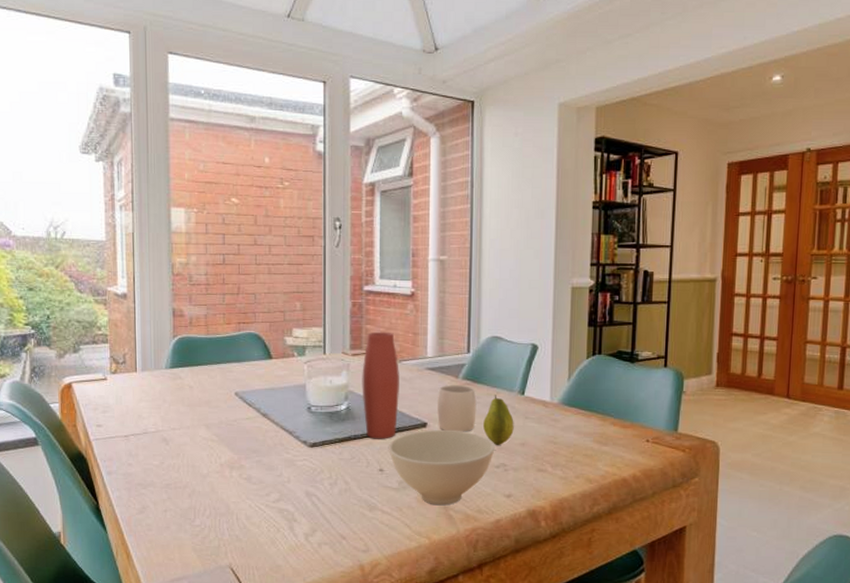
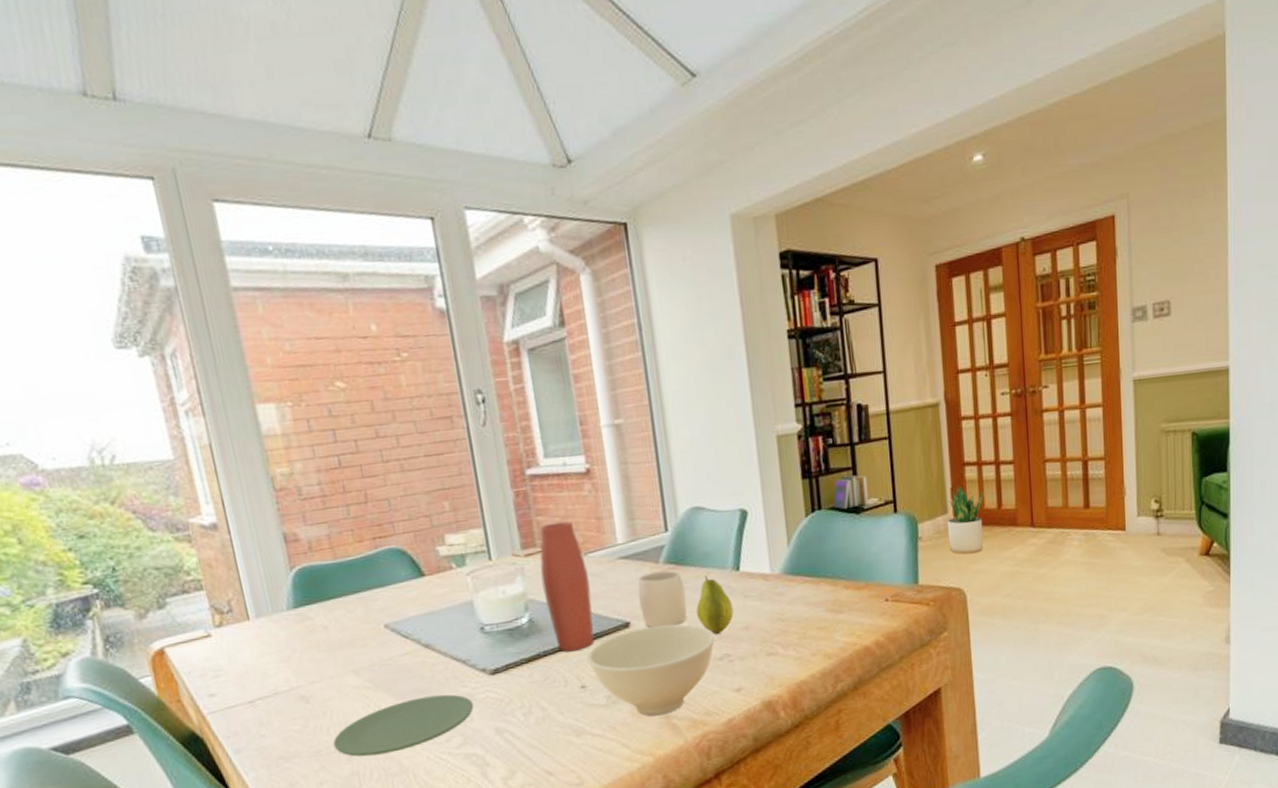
plate: none [180,455,292,496] -> present [333,694,474,757]
books: none [611,329,645,358] -> present [832,475,870,510]
planter: none [709,351,748,413] -> present [947,485,985,555]

